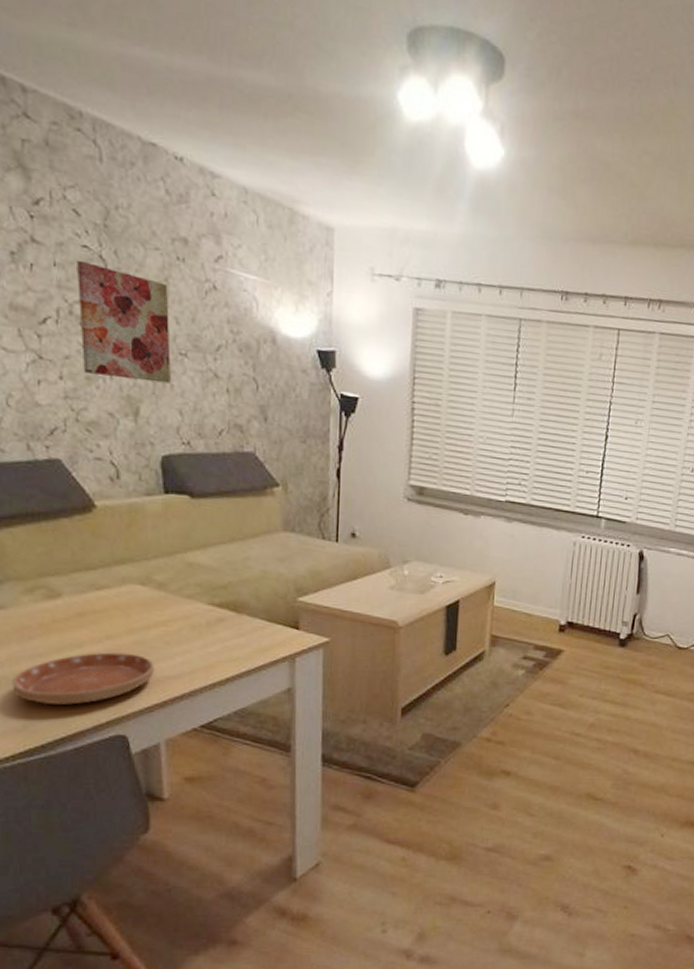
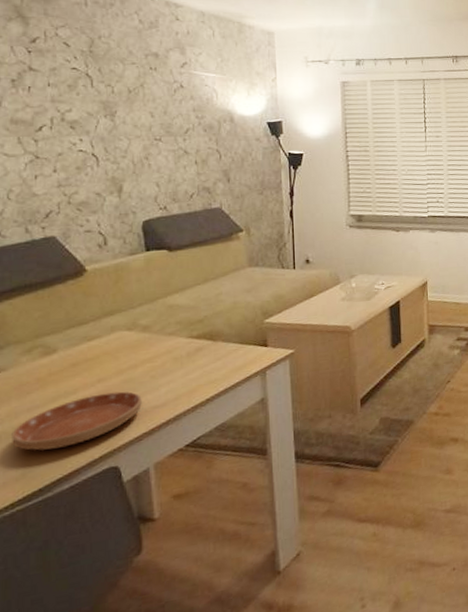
wall art: present [77,259,171,384] -> none [68,79,148,165]

